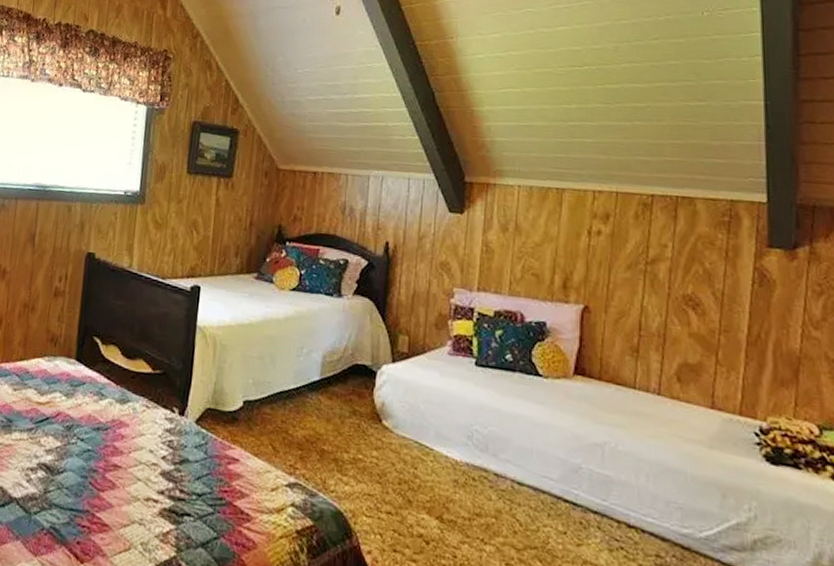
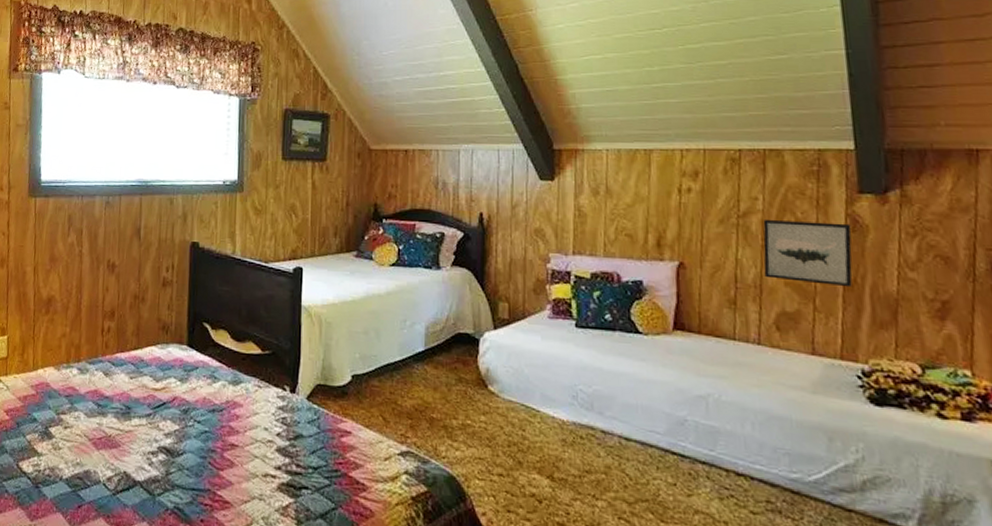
wall art: none [668,267,759,343] -> present [763,219,853,288]

